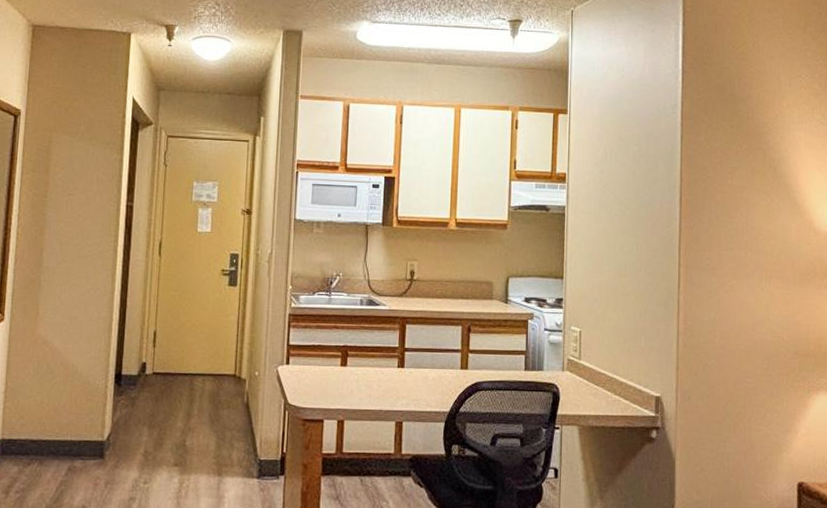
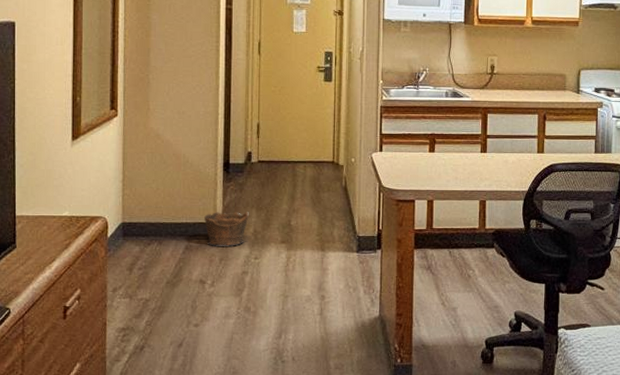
clay pot: none [91,429,140,469] -> present [204,211,249,246]

